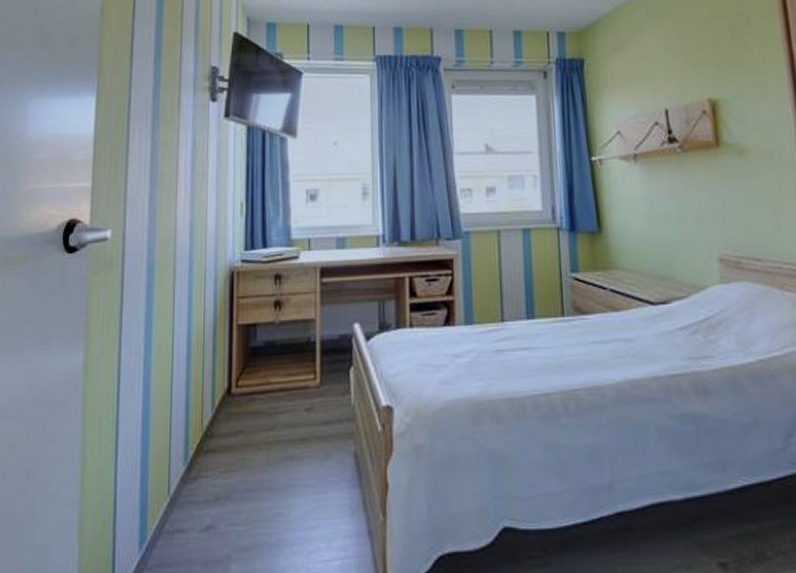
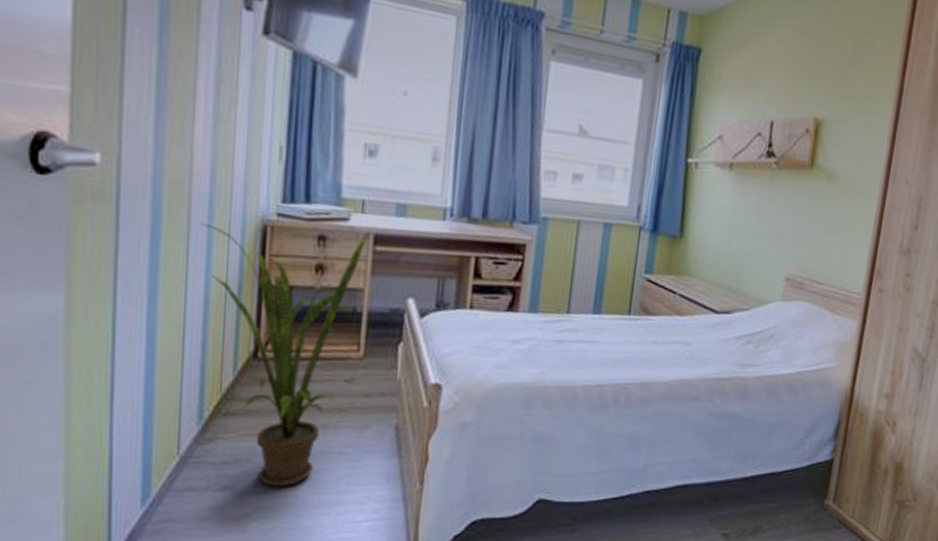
house plant: none [183,267,317,525] -> present [201,222,370,487]

